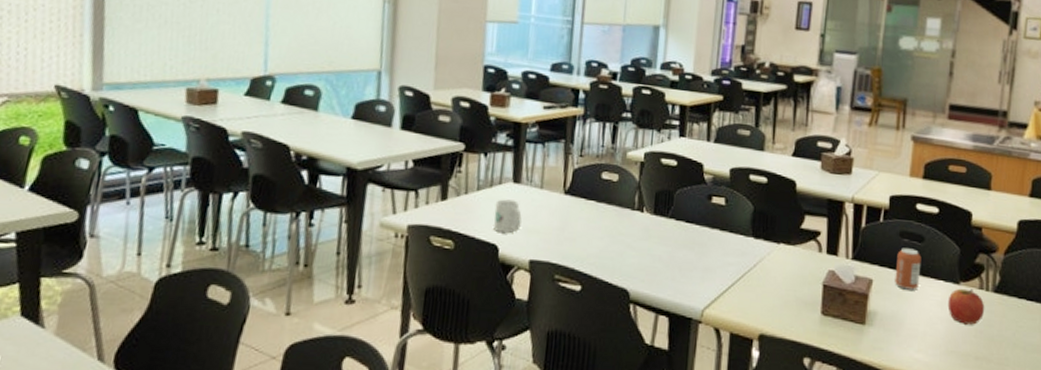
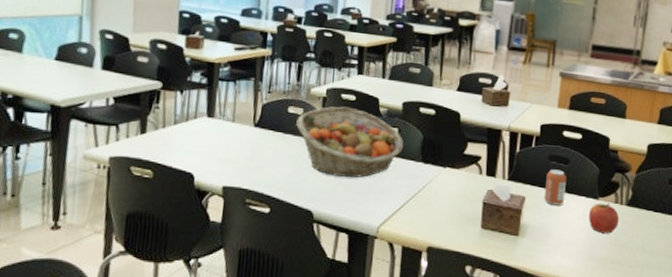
mug: present [493,199,522,234] -> none [189,132,216,163]
fruit basket: none [611,172,732,254] -> present [296,106,404,178]

